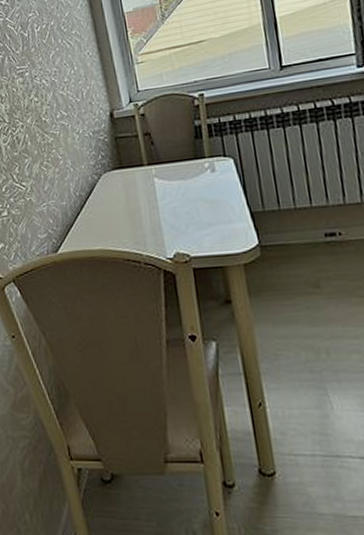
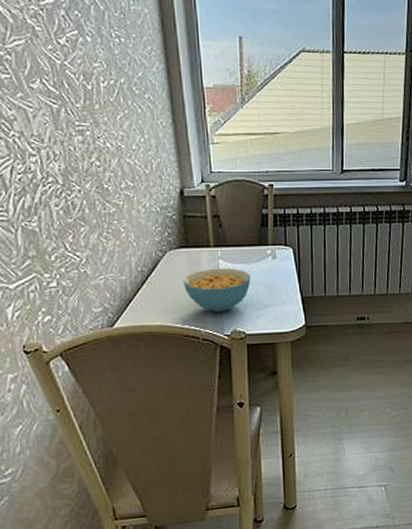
cereal bowl: none [120,185,191,234] -> present [183,268,251,313]

